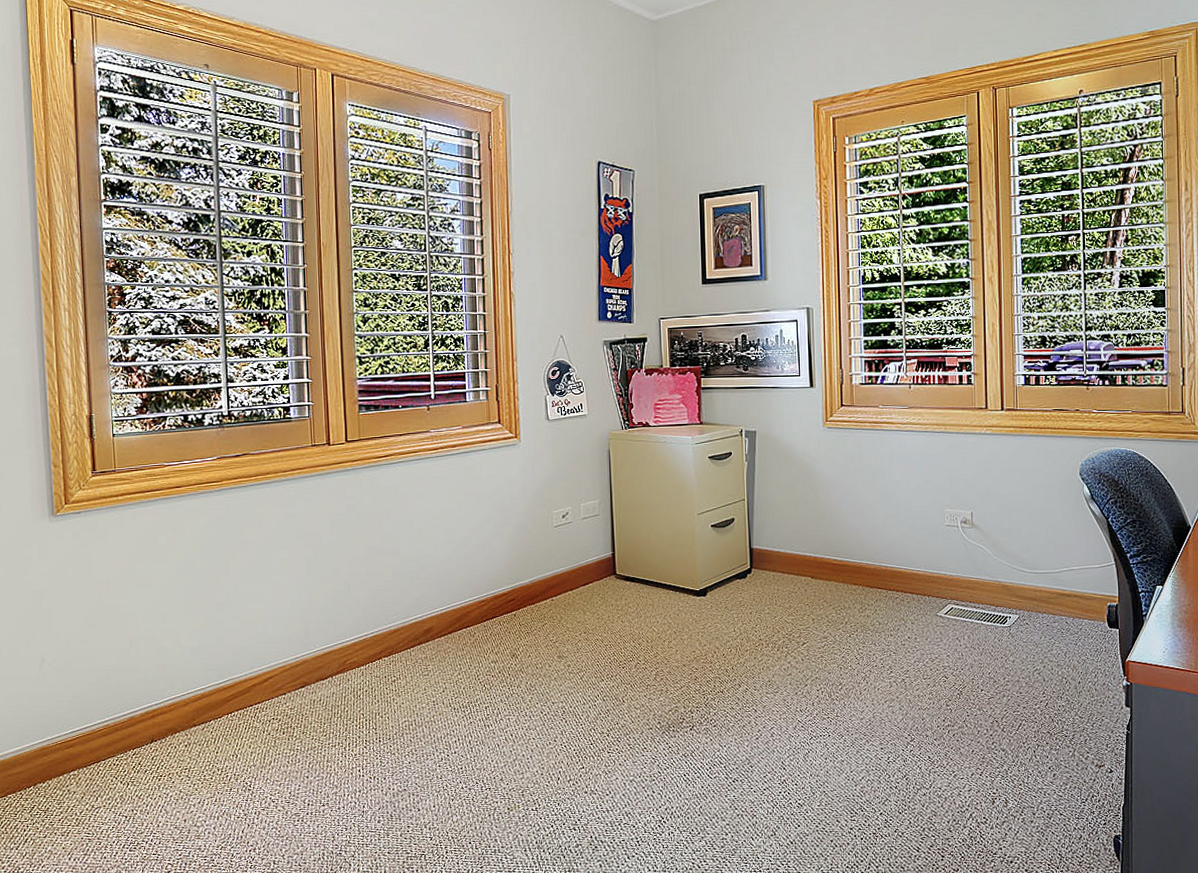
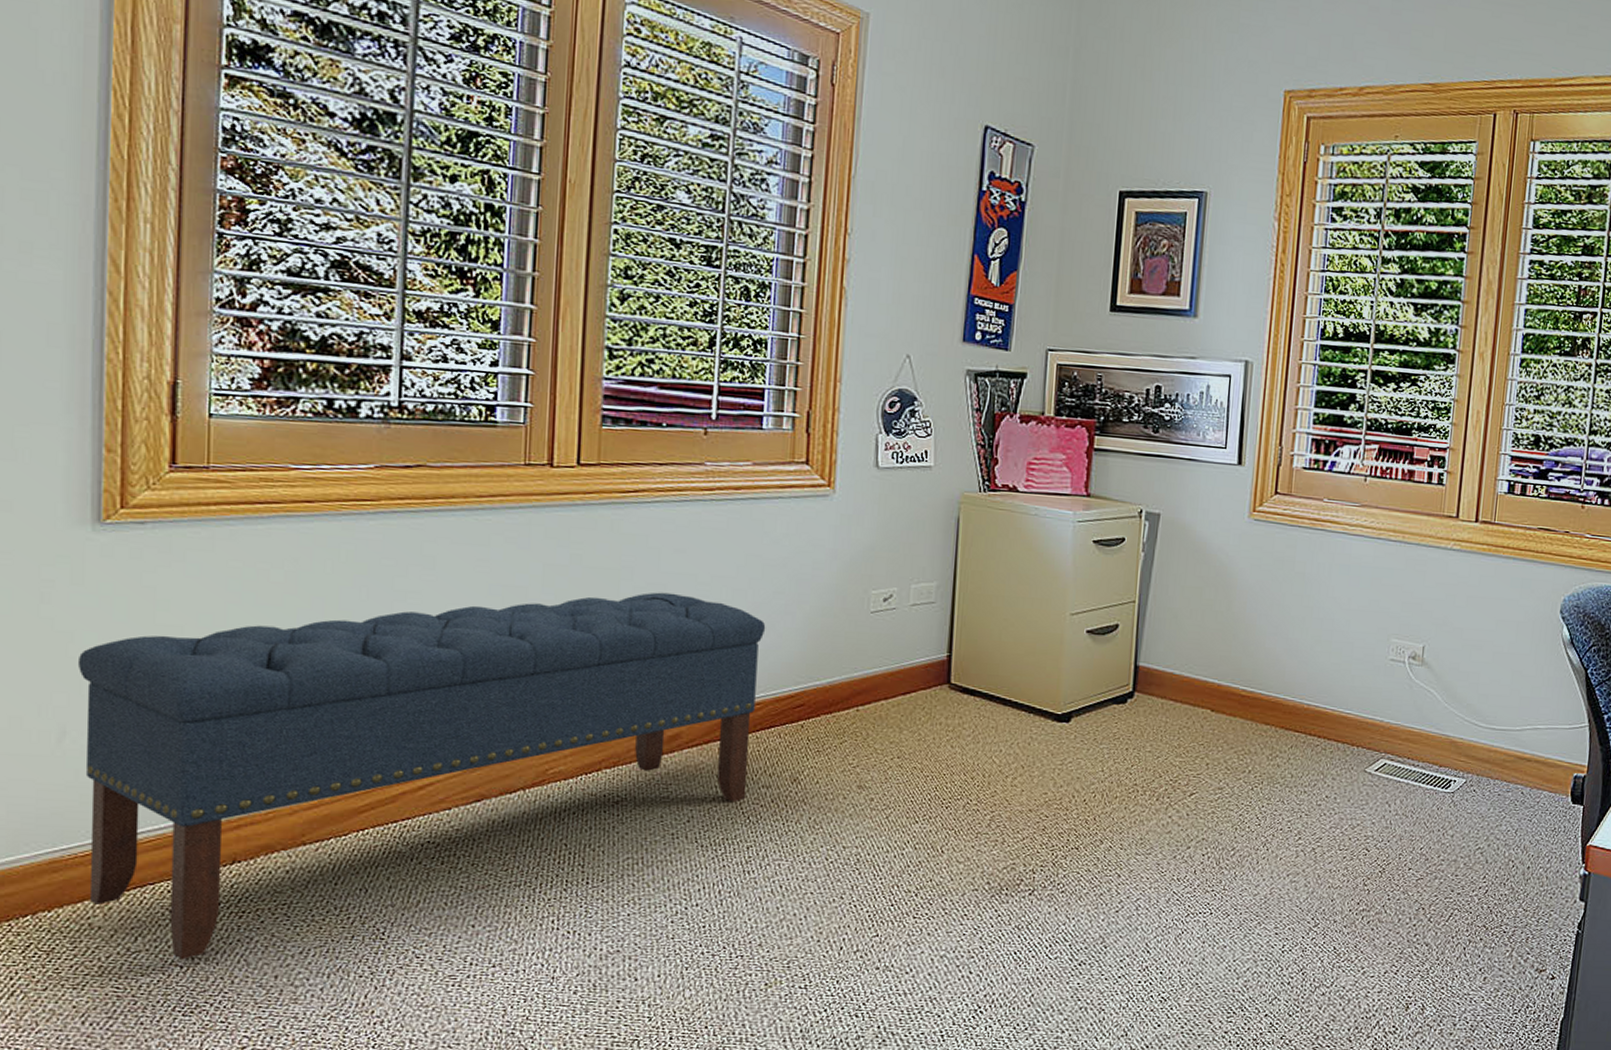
bench: none [48,526,483,812] -> present [79,592,766,960]

